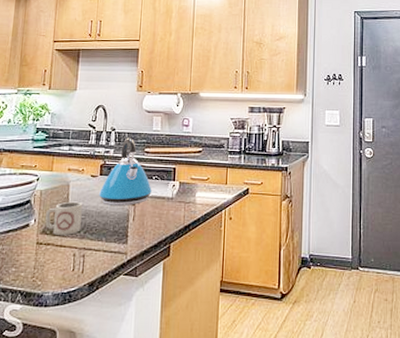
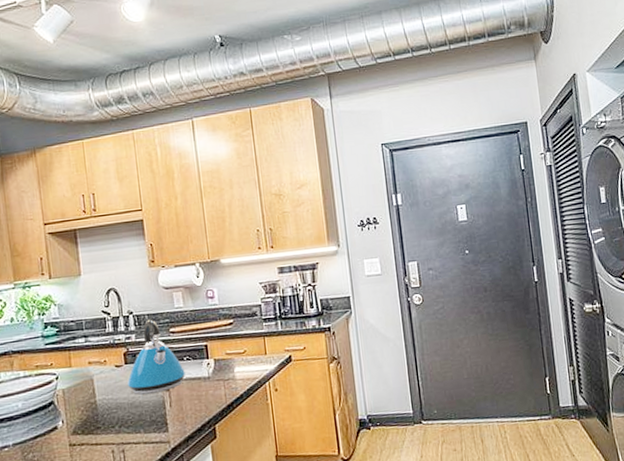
cup: present [45,201,83,235] -> none [73,395,115,434]

